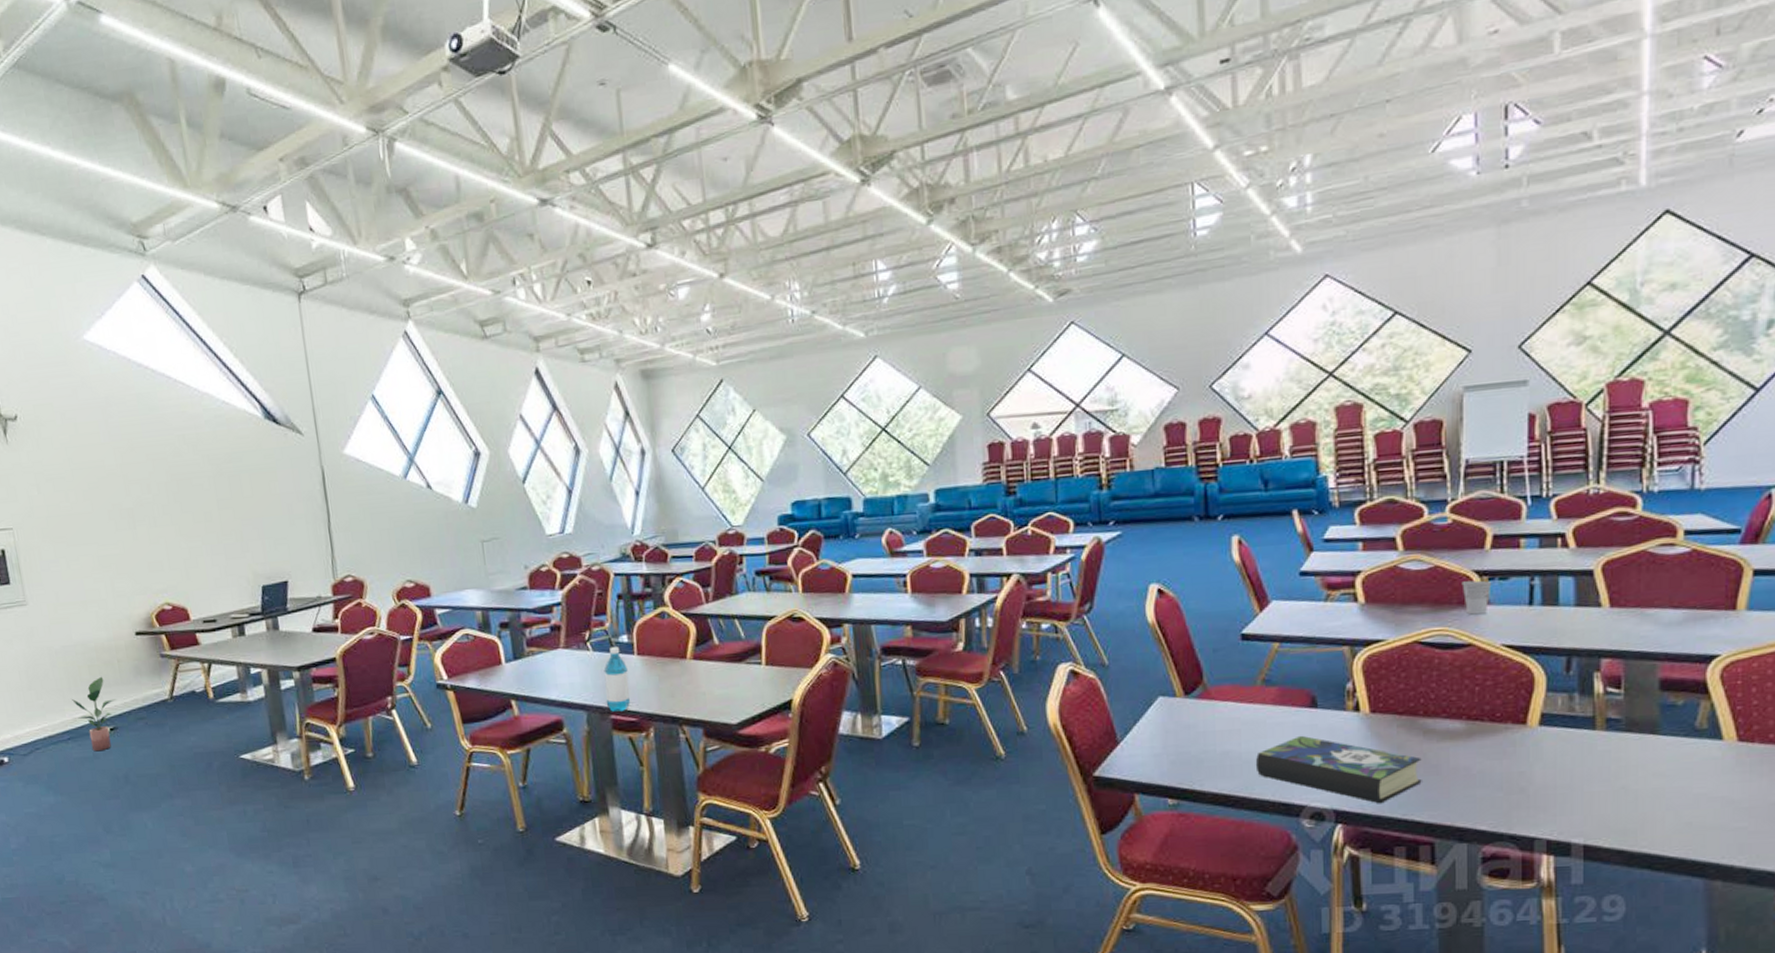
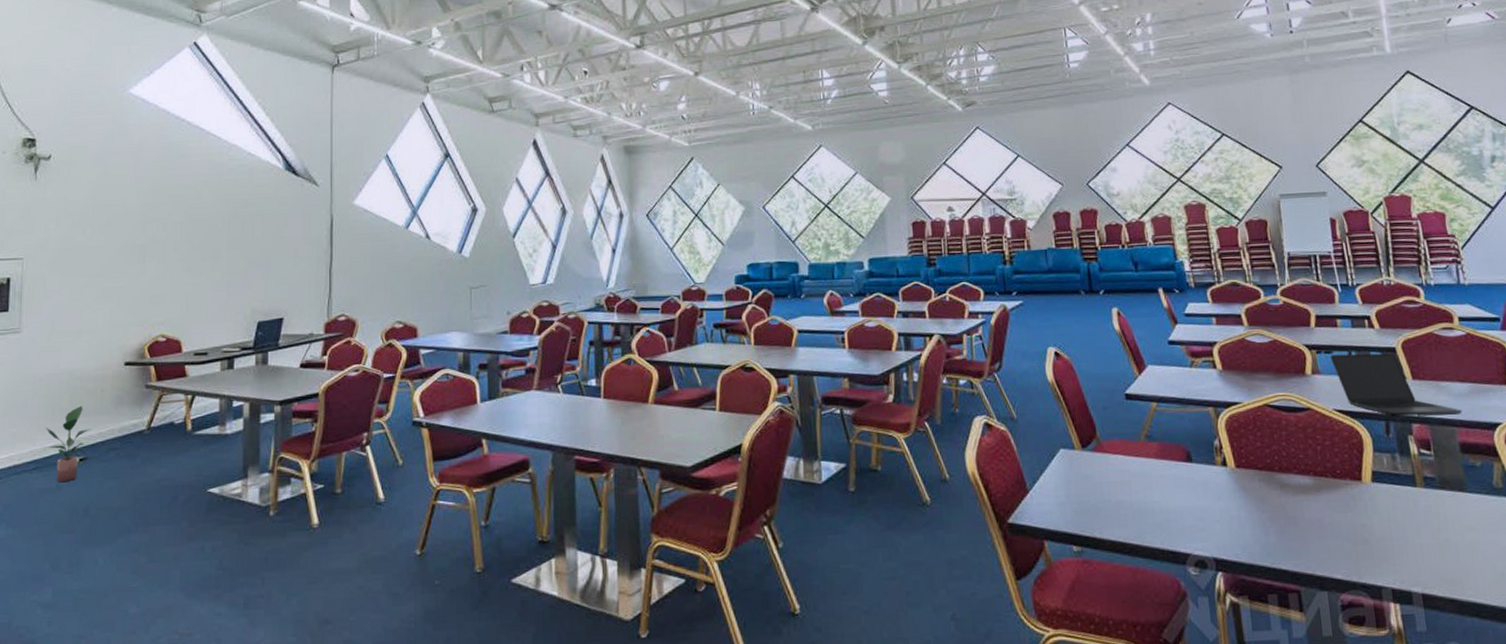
water bottle: present [603,647,630,712] -> none [571,390,594,452]
book: present [1255,735,1422,804] -> none [1144,487,1284,553]
cup: present [1461,580,1492,615] -> none [1296,353,1320,383]
laptop: none [1506,576,1670,650] -> present [1330,353,1462,416]

